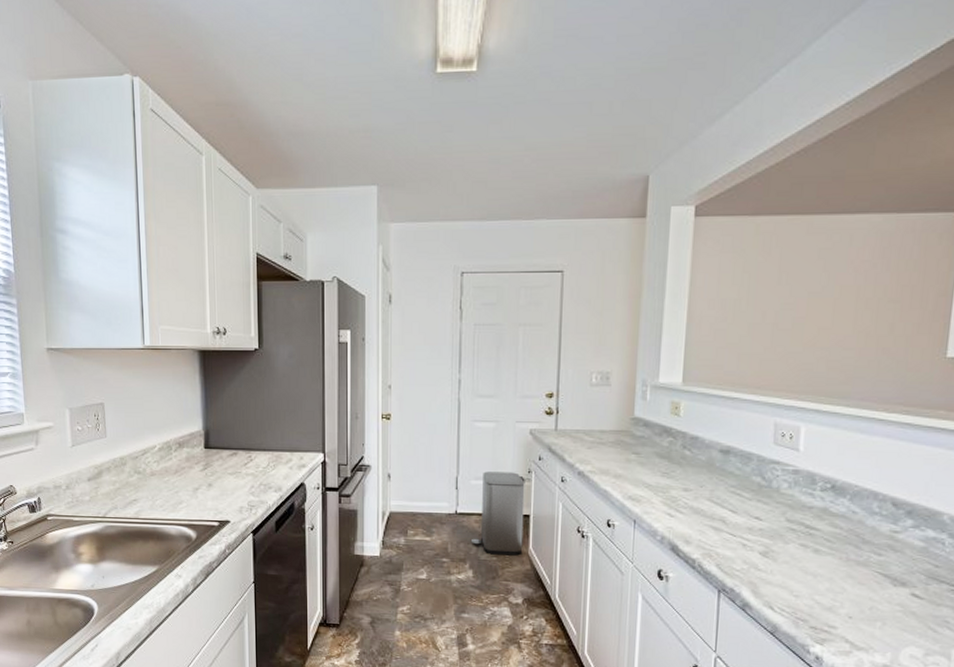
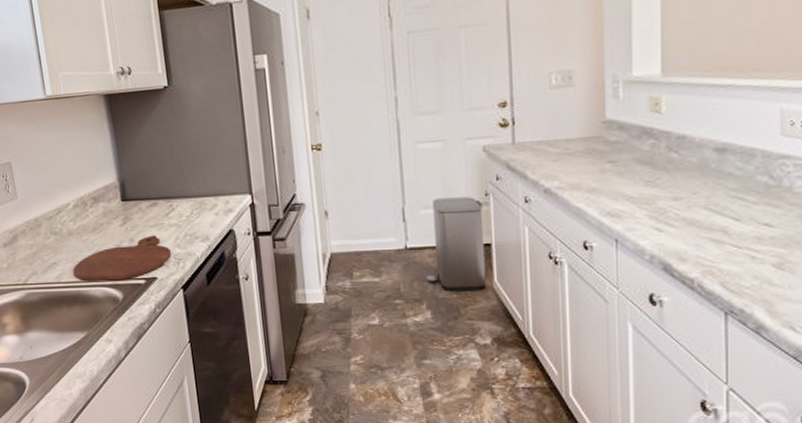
cutting board: none [152,482,245,521] -> present [73,235,171,281]

